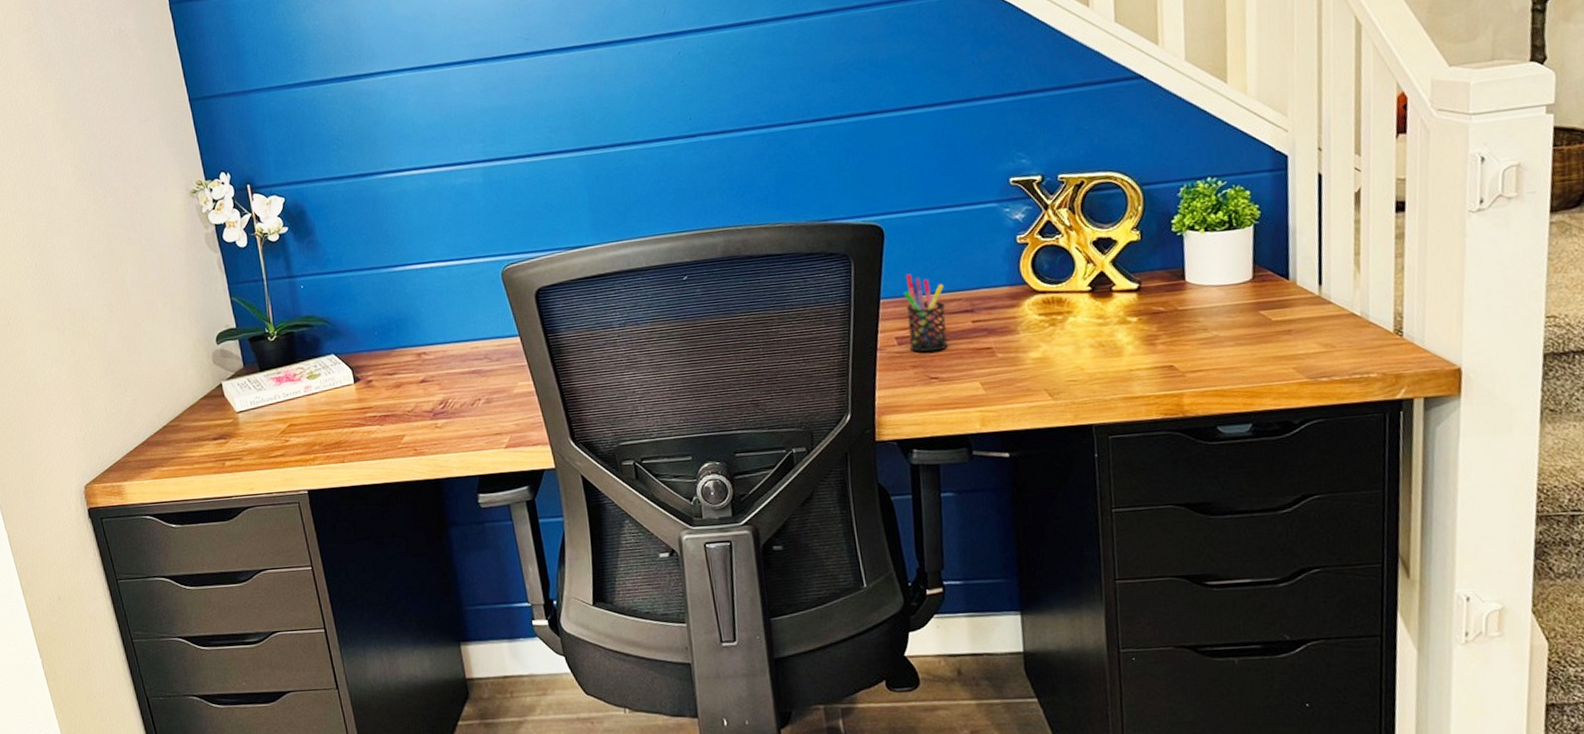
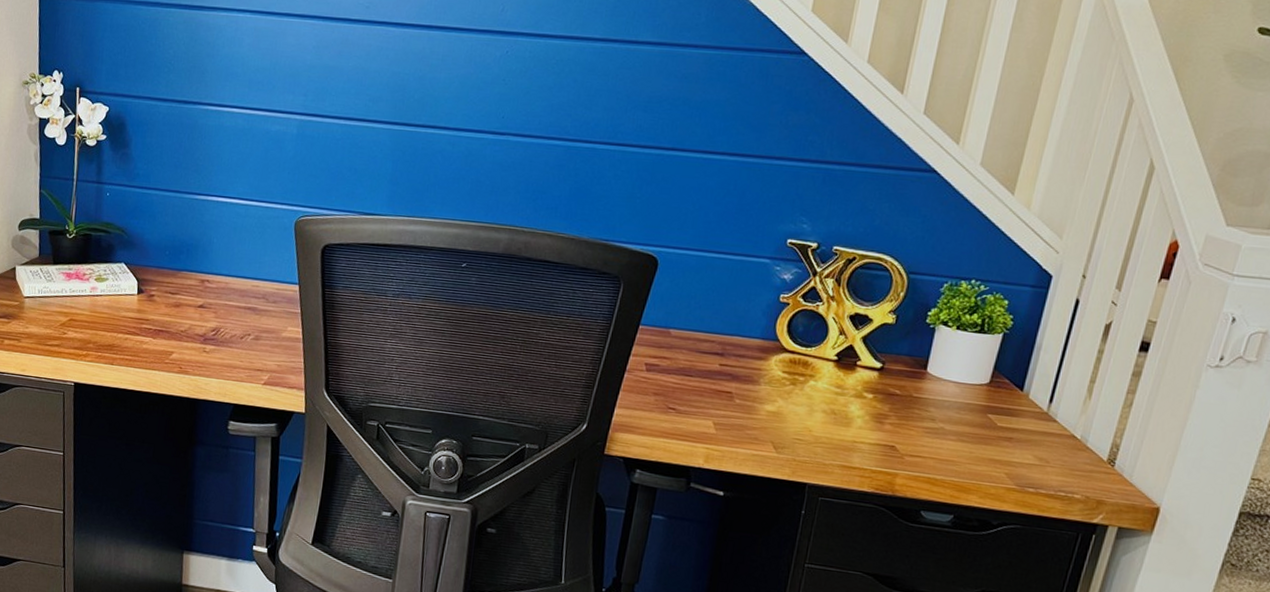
pen holder: present [902,274,948,353] -> none [655,307,702,385]

